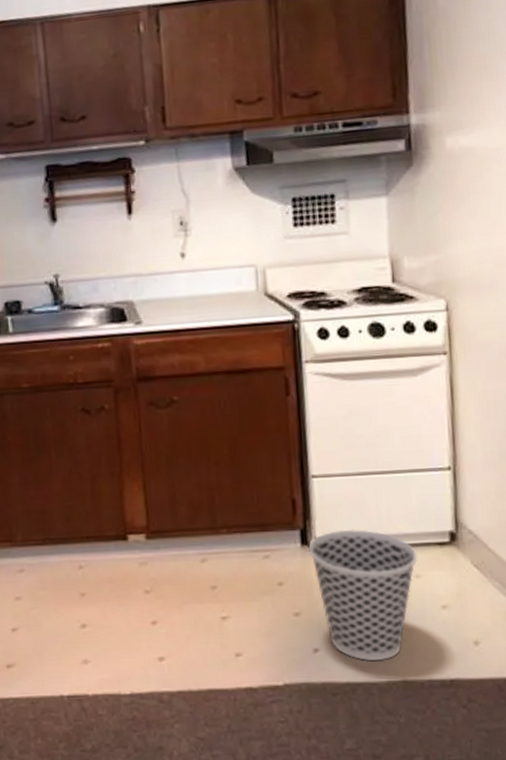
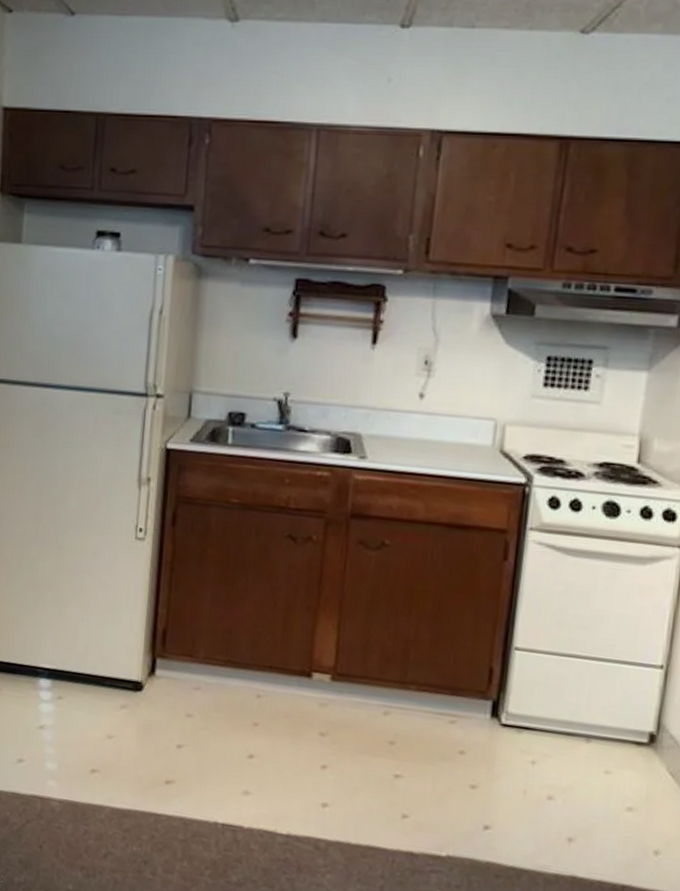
wastebasket: present [308,529,418,661] -> none [497,708,611,852]

